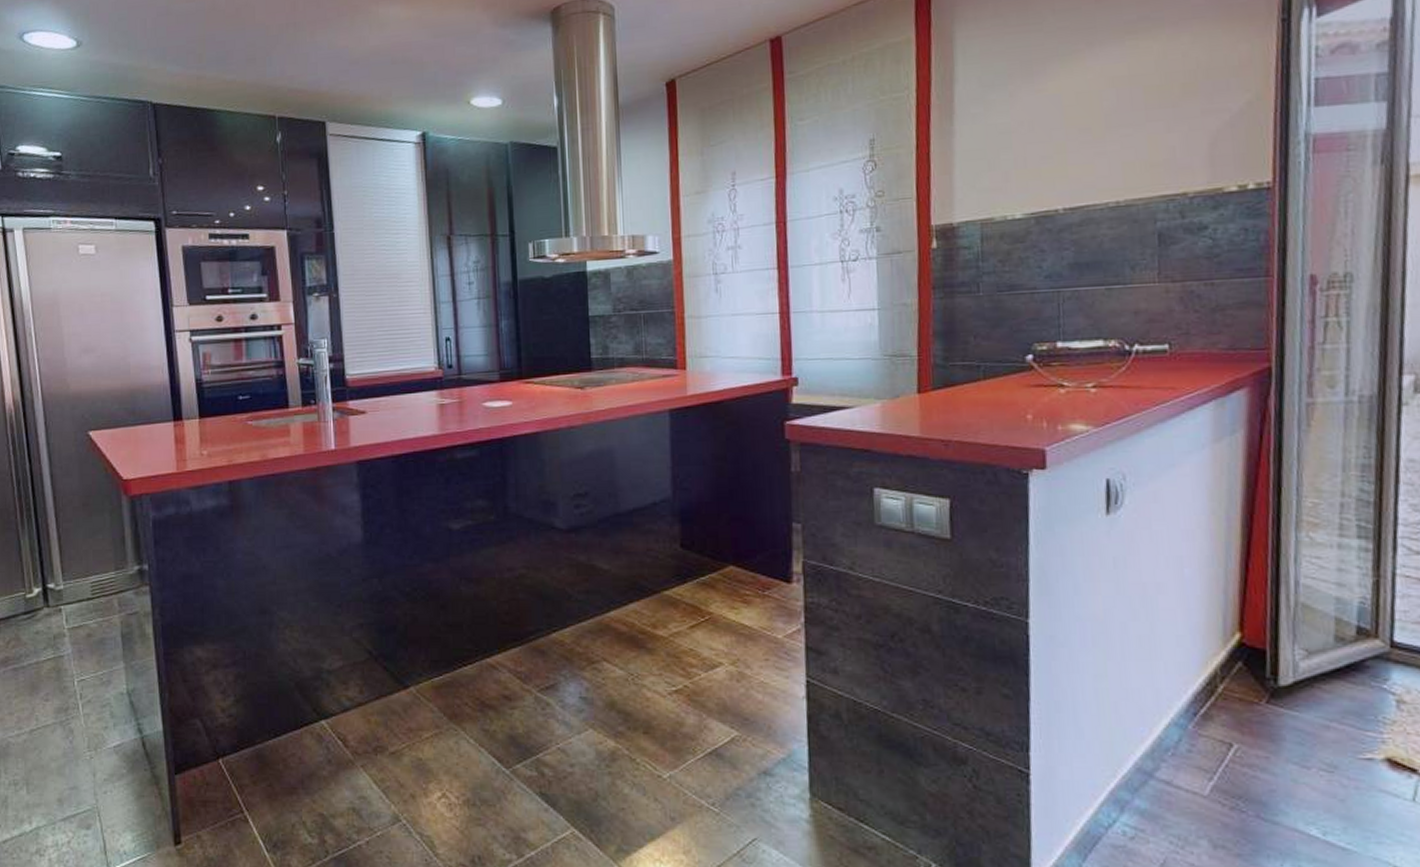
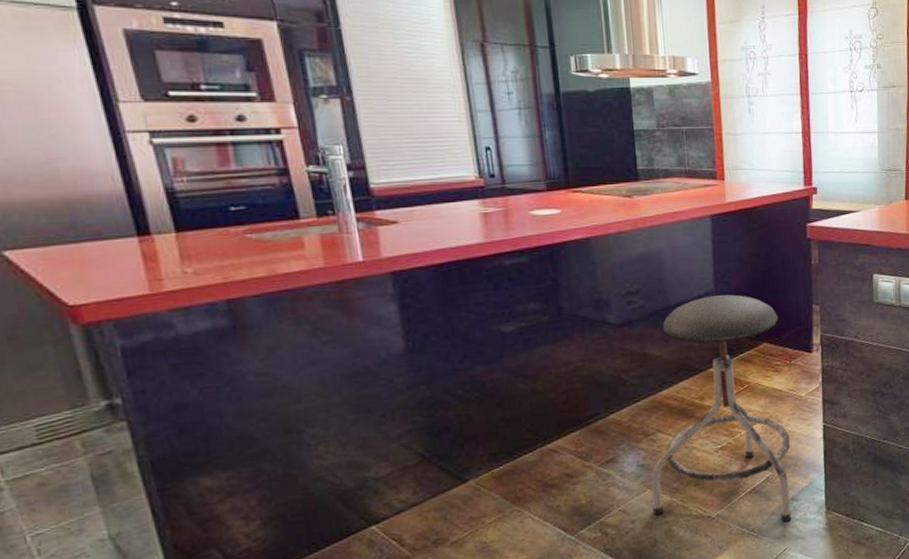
stool: none [594,503,764,802] -> present [651,294,792,522]

